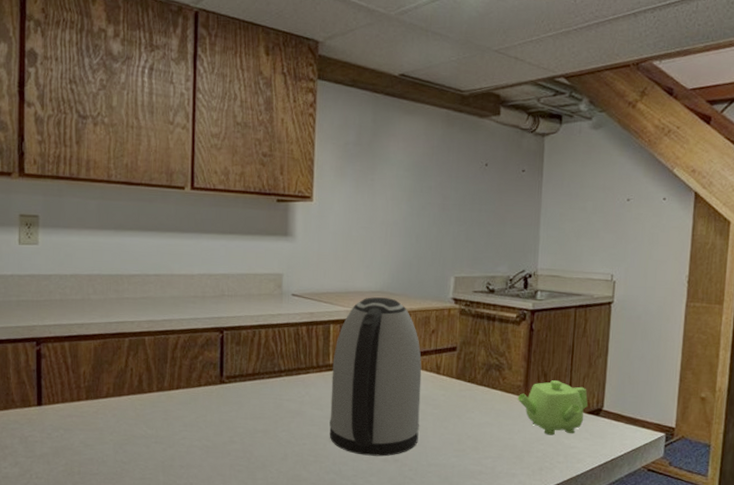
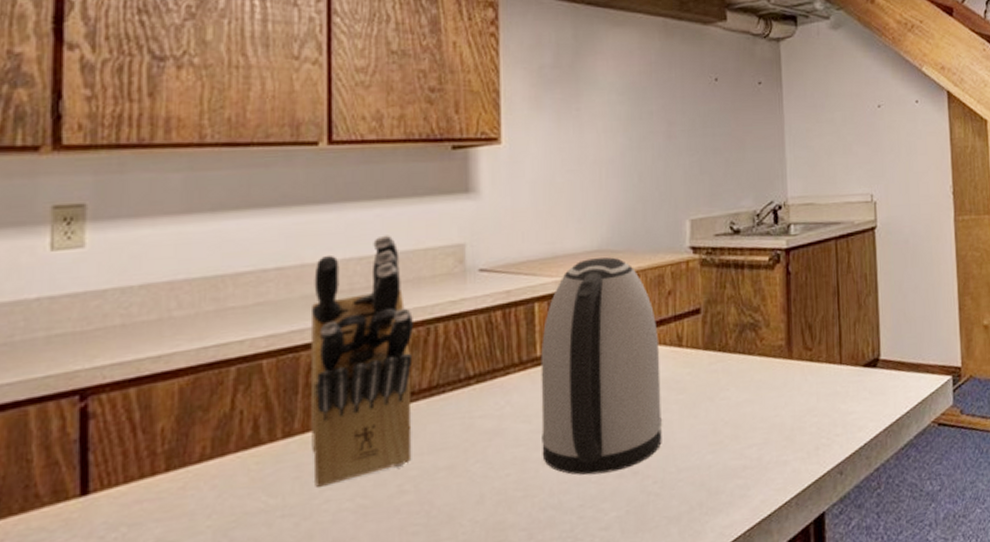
knife block: none [175,260,244,428] -> present [310,235,413,487]
teapot: present [517,380,588,436] -> none [780,331,863,403]

